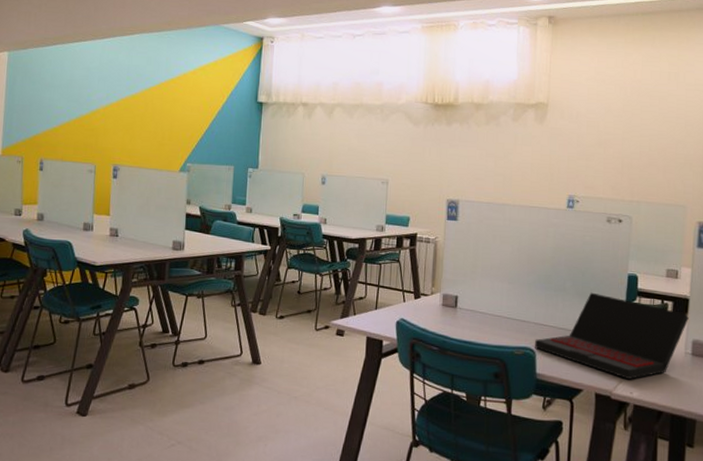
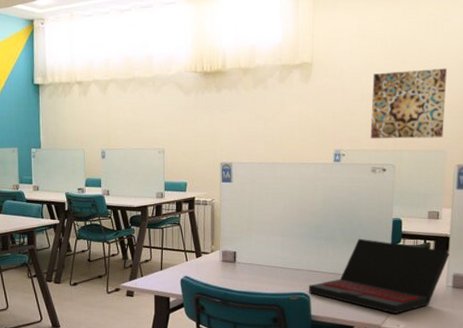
wall art: none [606,119,689,192] -> present [370,68,448,139]

